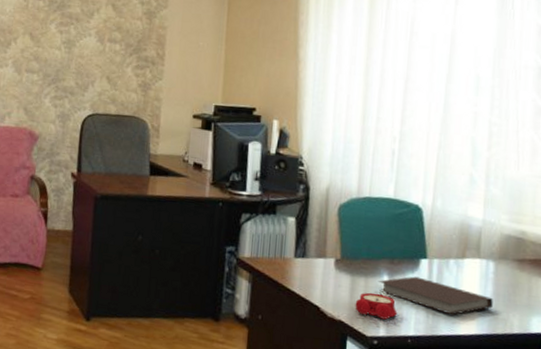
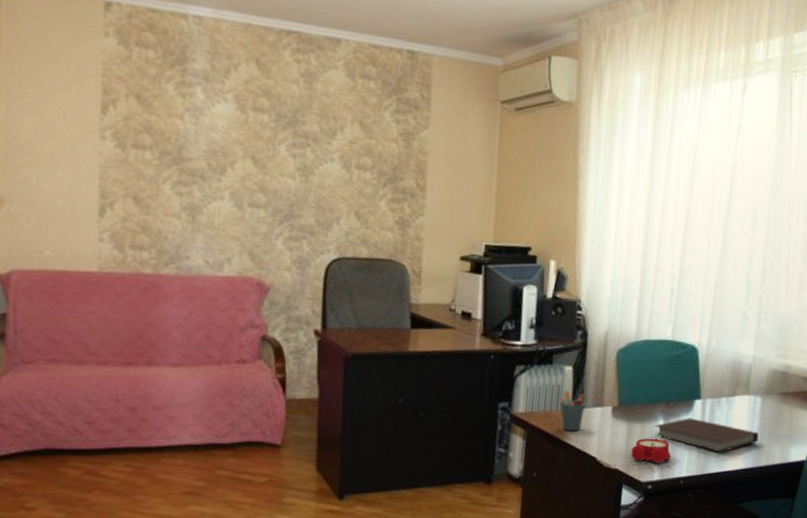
pen holder: none [283,239,309,280] -> present [560,390,586,432]

